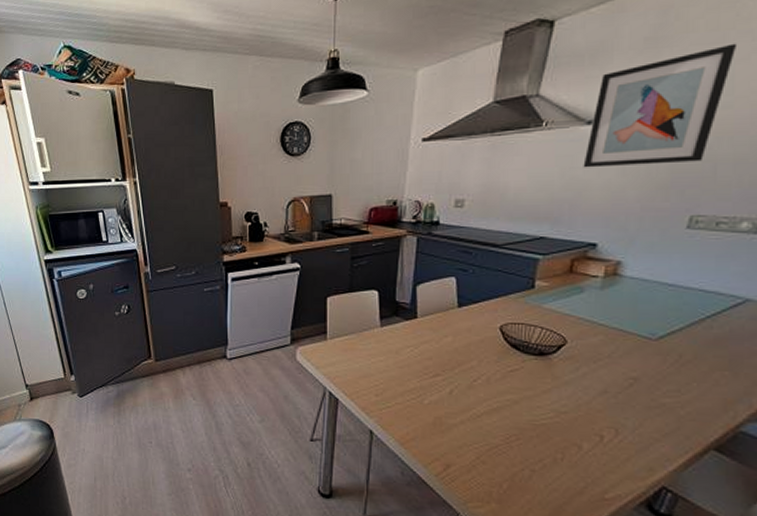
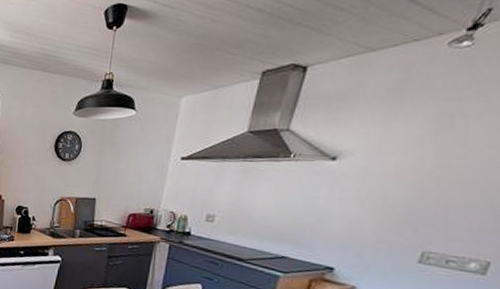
wall art: present [583,43,738,168] -> none [325,102,472,204]

